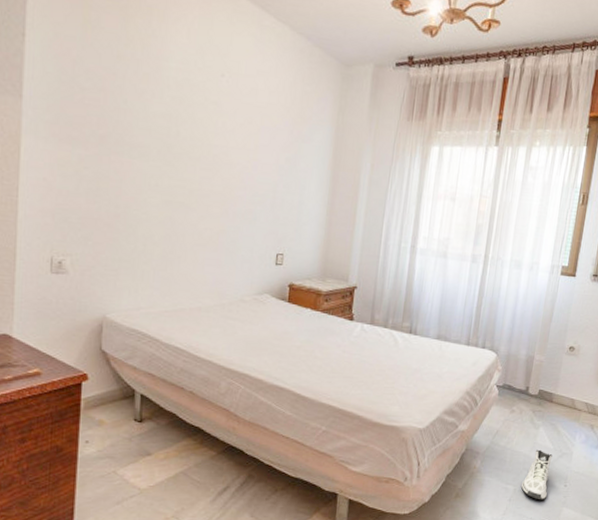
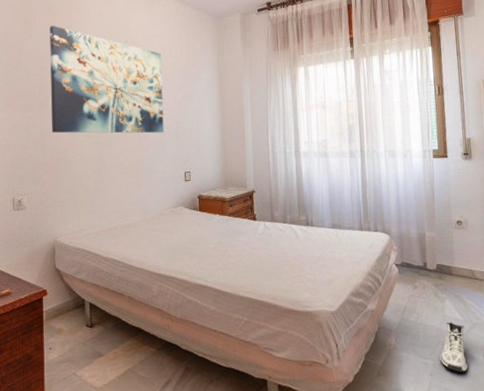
wall art: none [111,33,267,202] -> present [50,25,164,134]

